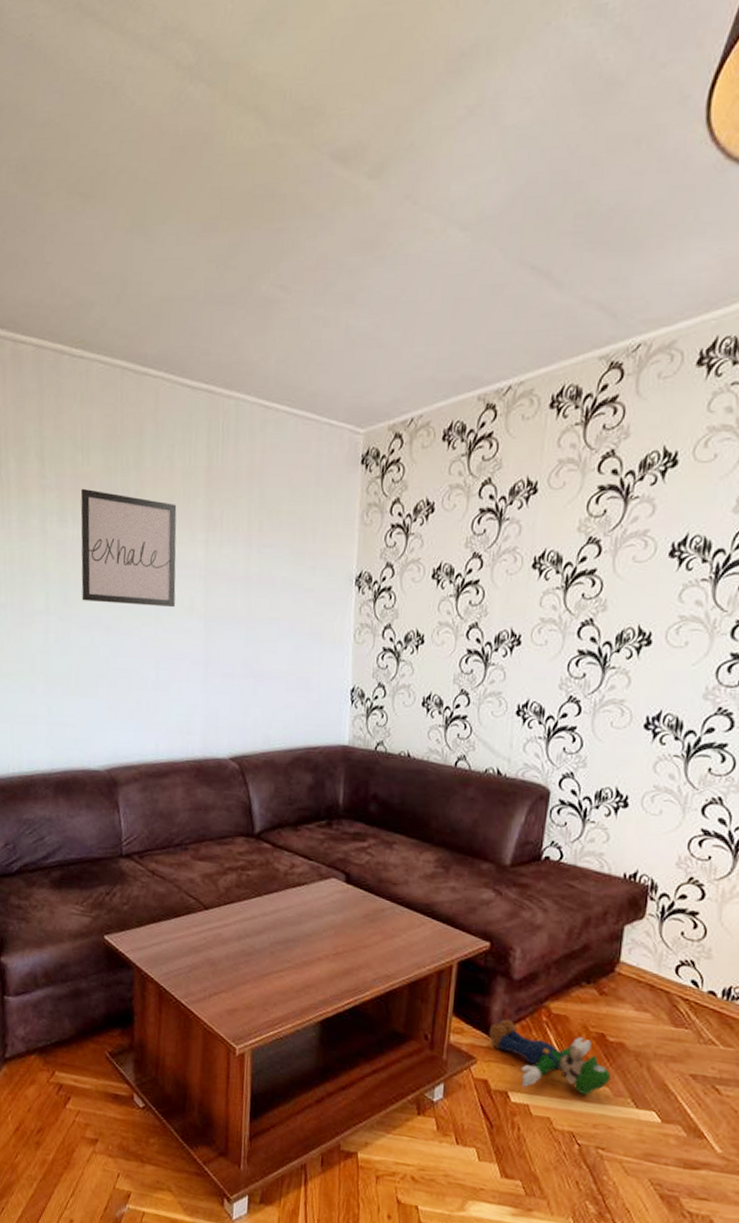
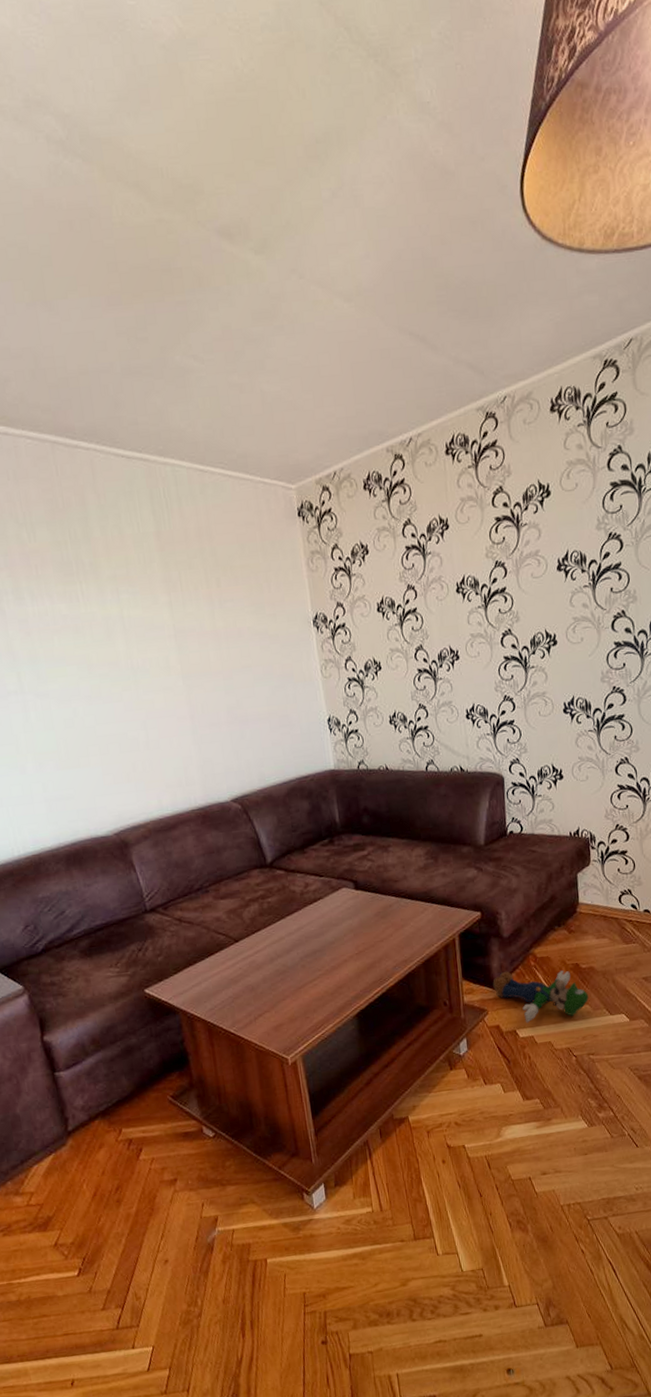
wall art: present [80,488,177,608] -> none [32,564,151,675]

